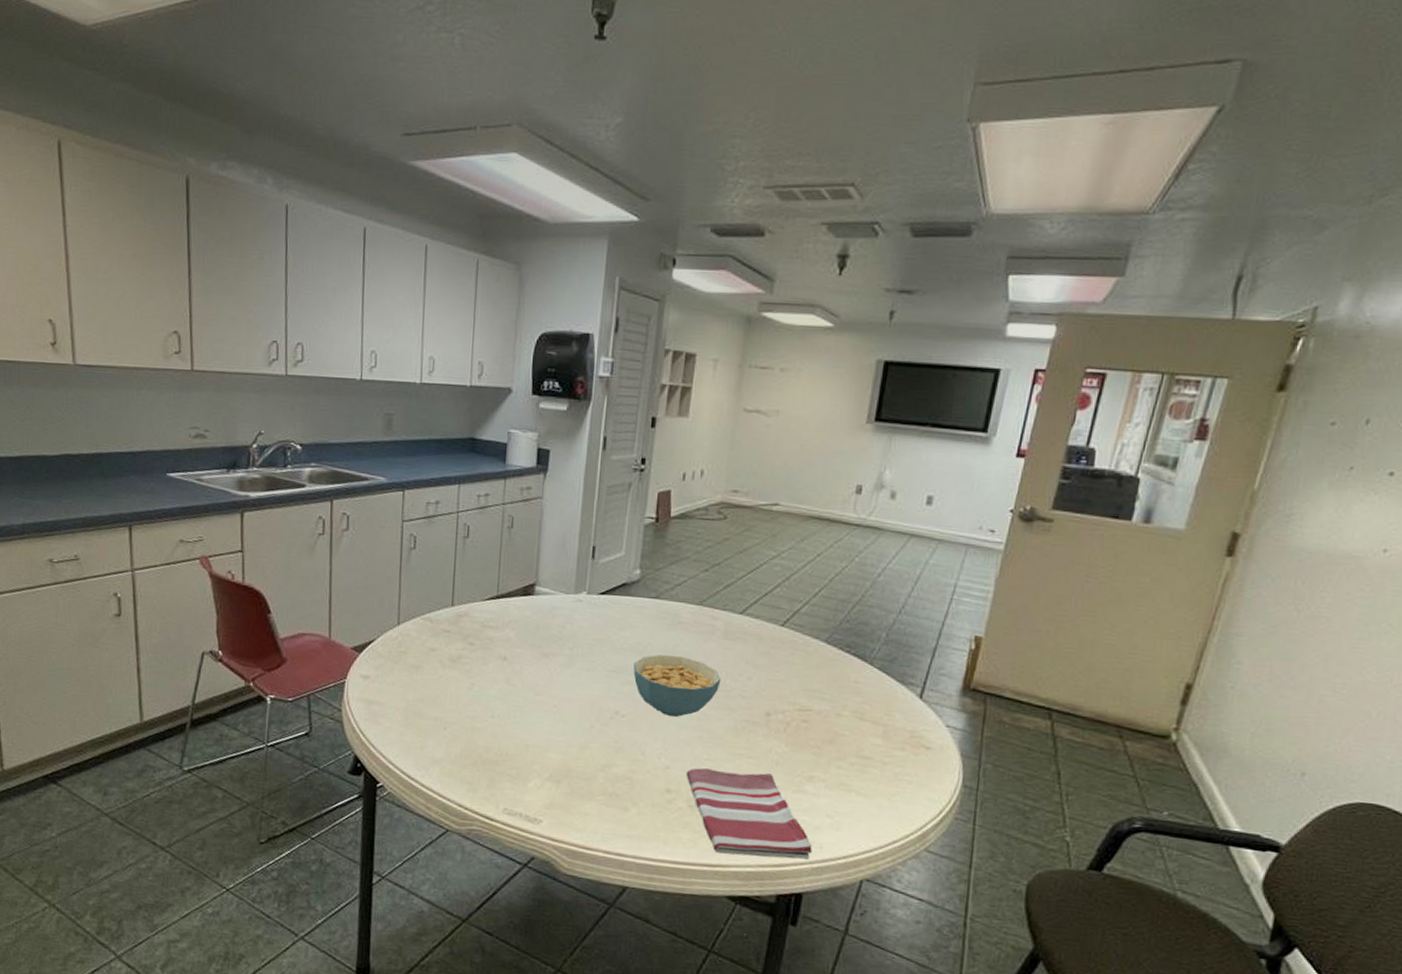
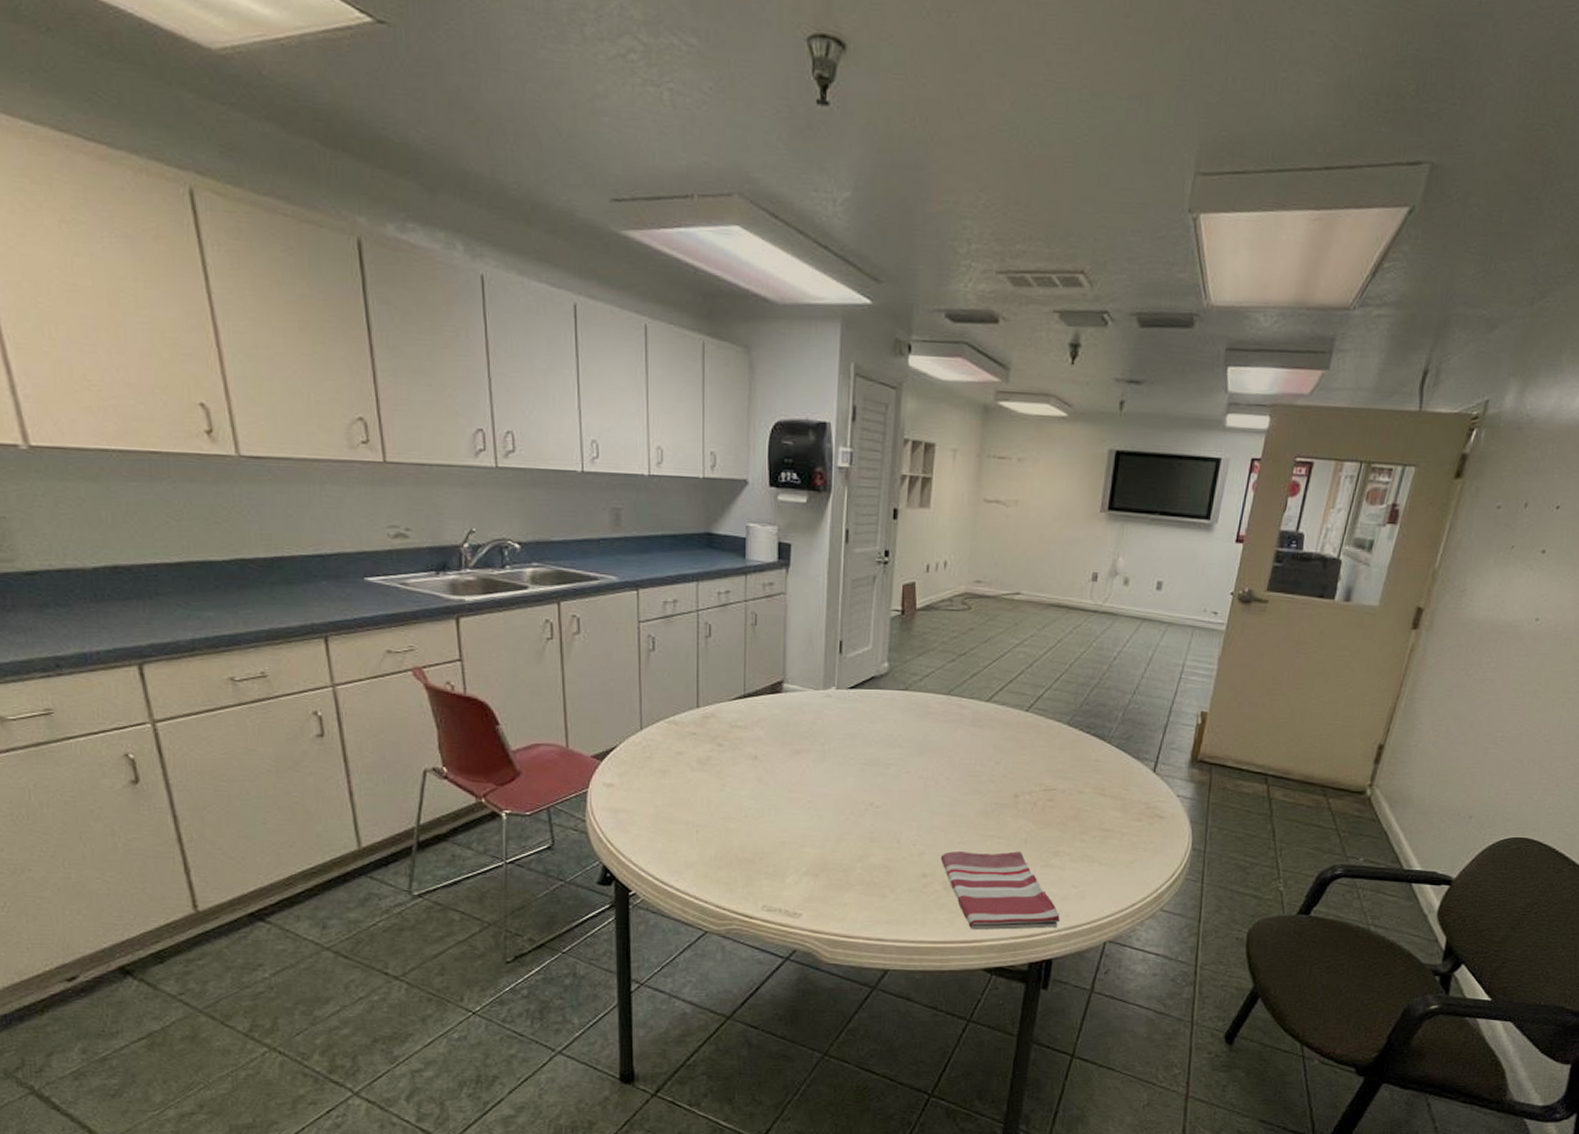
cereal bowl: present [633,655,721,717] -> none [886,745,971,804]

